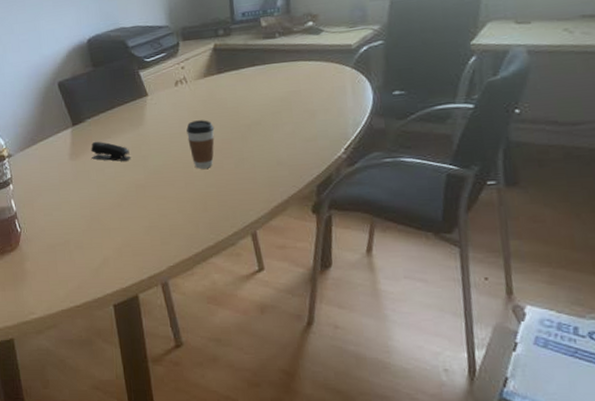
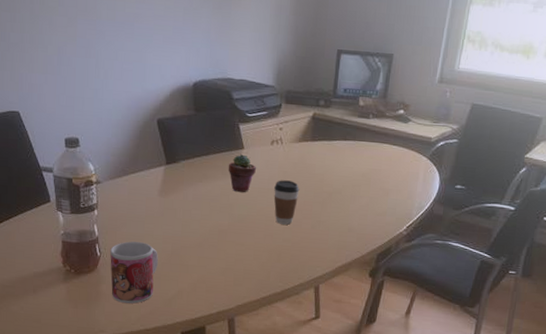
mug: none [30,211,79,279] -> present [110,241,158,304]
stapler: present [91,141,131,162] -> none [181,182,219,206]
potted succulent: none [134,101,165,142] -> present [228,154,257,192]

